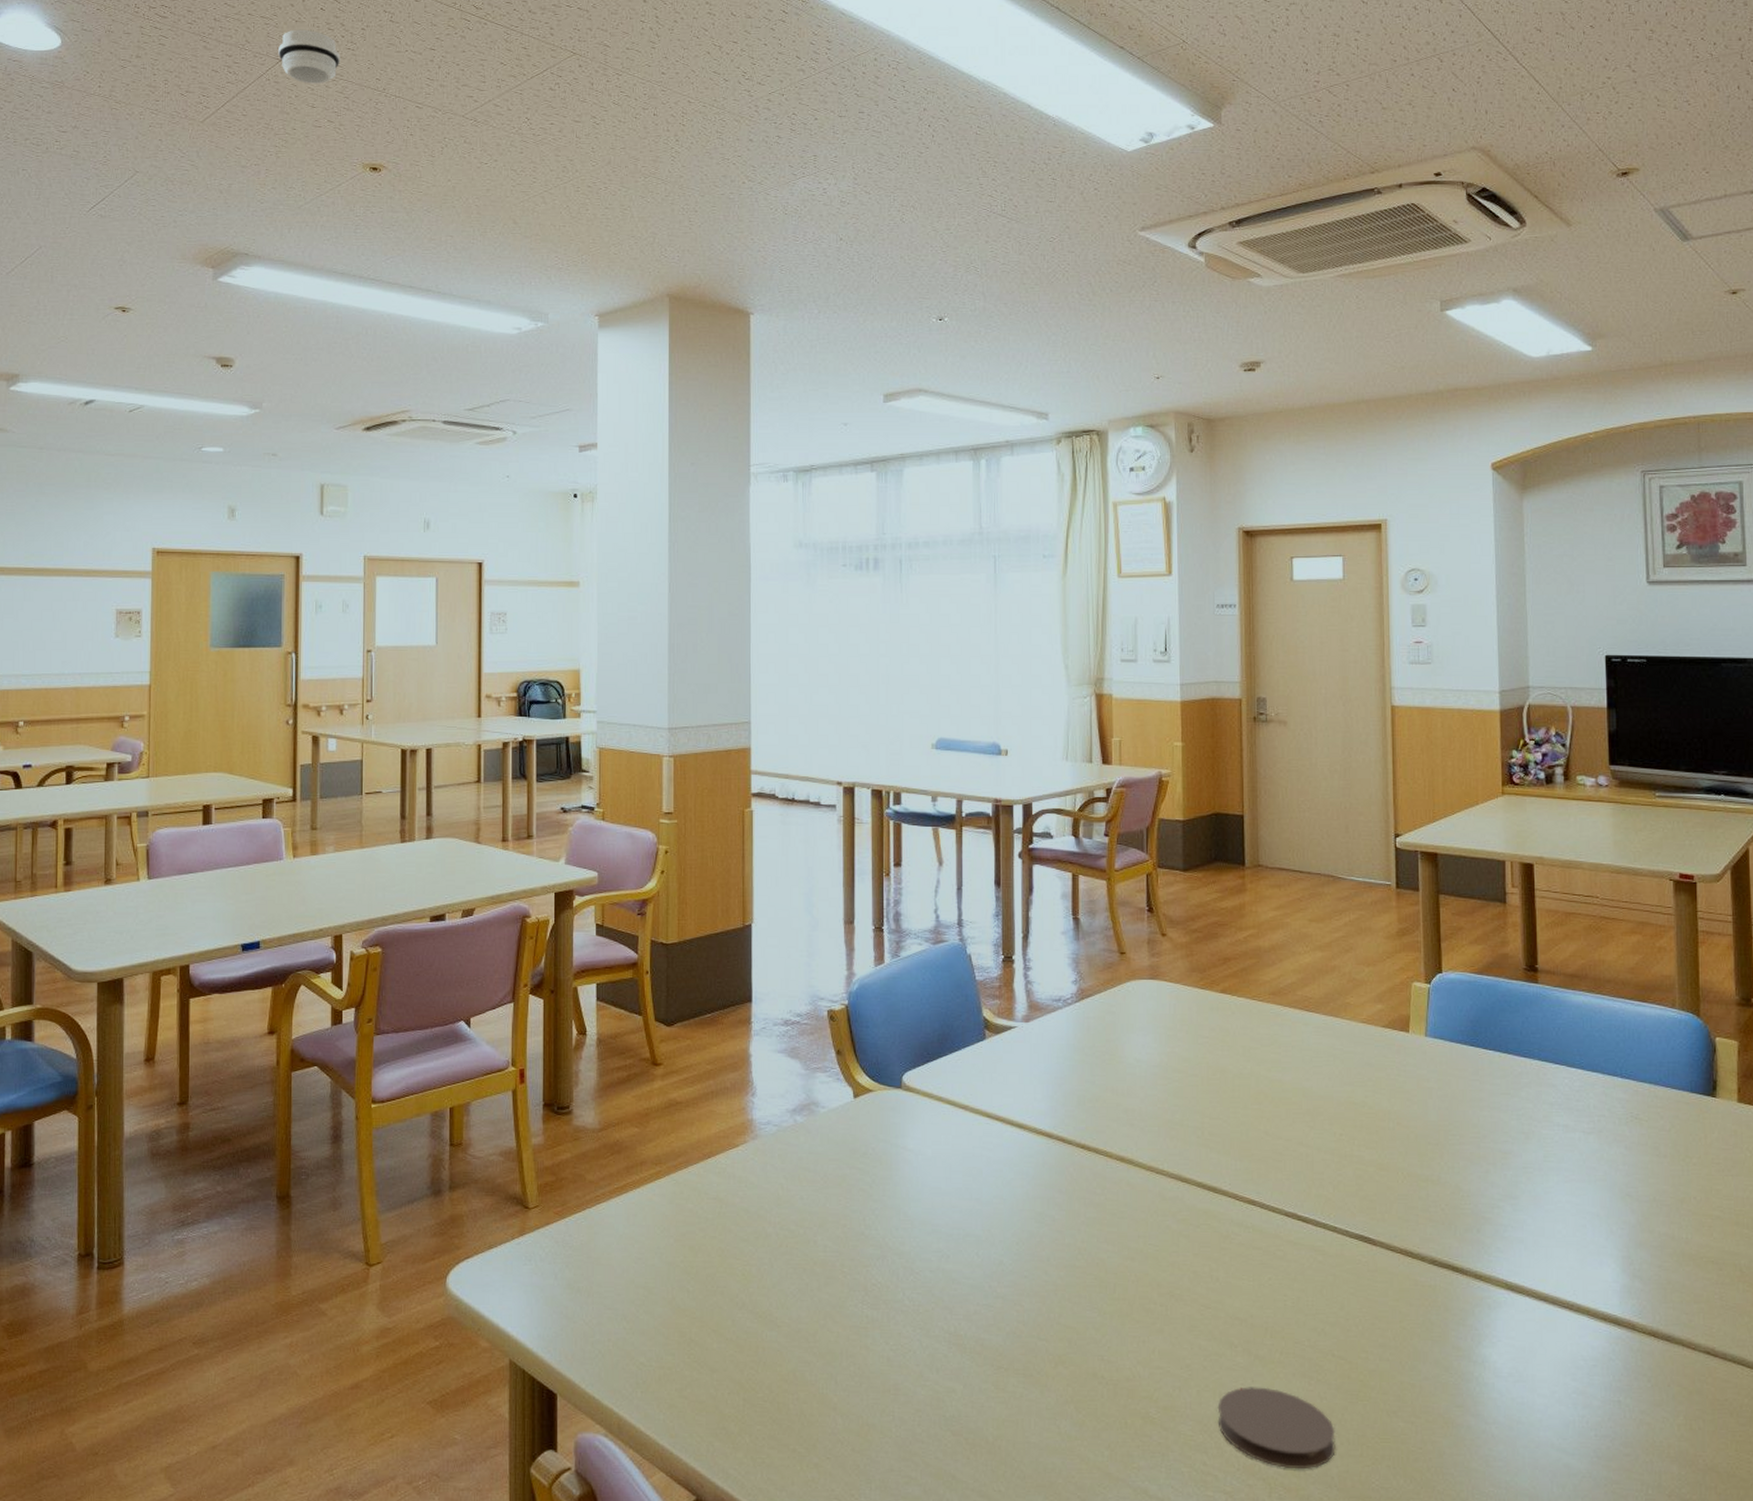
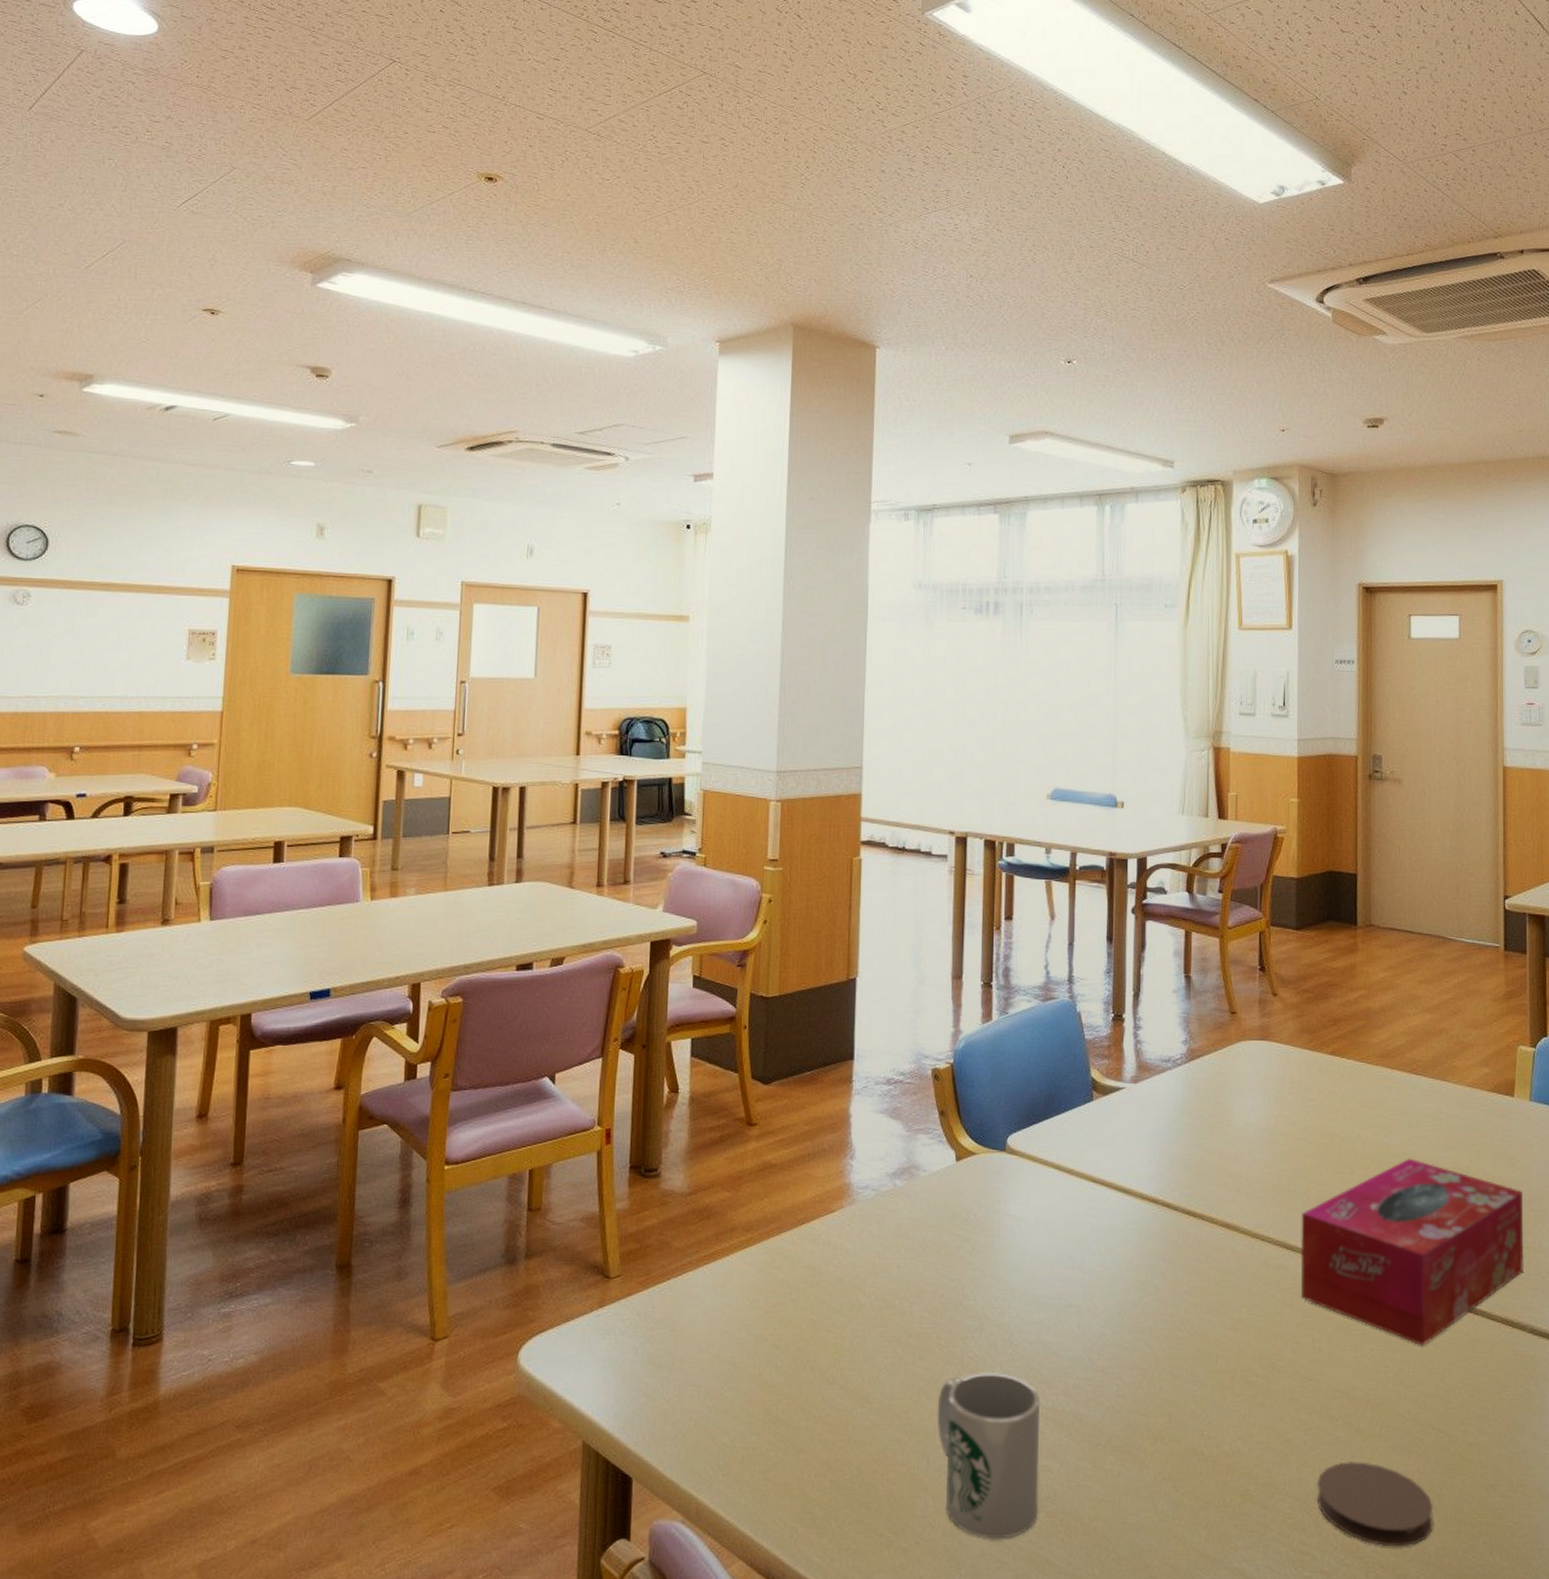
smoke detector: present [278,29,341,85] -> none [393,30,459,89]
mug: none [843,1297,944,1456] -> present [937,1371,1040,1539]
tissue box: none [1195,1093,1422,1276] -> present [1301,1158,1524,1346]

